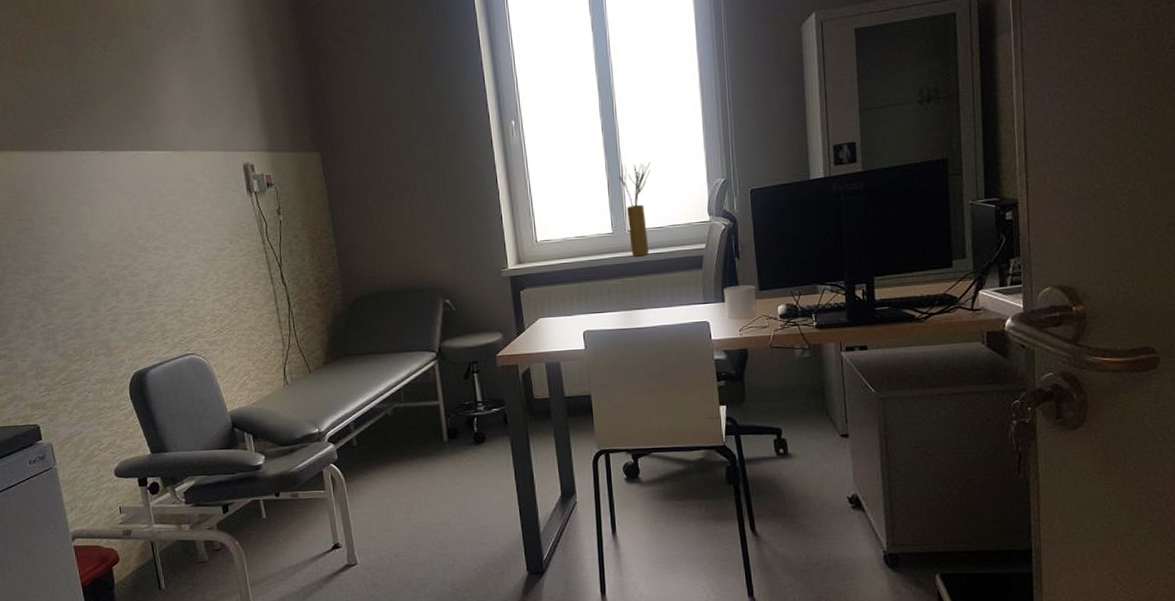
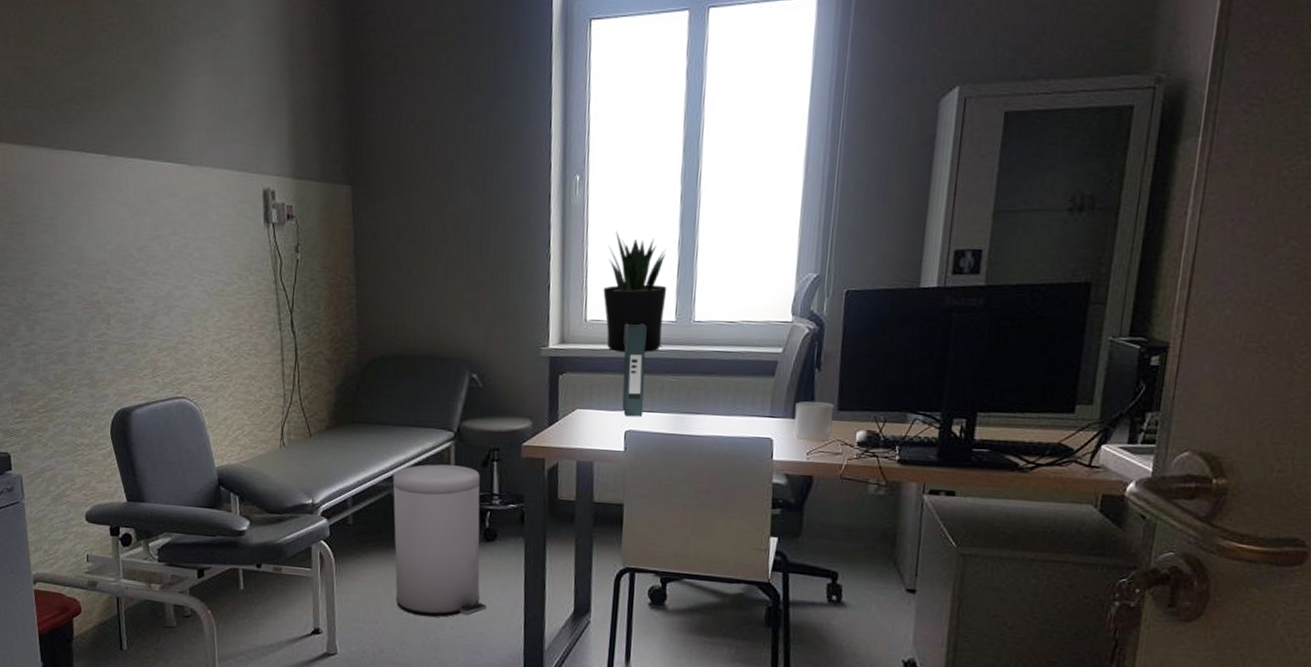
pedal bin: none [387,381,486,519] -> present [392,464,488,617]
planter: none [546,163,604,265] -> present [603,231,667,352]
binder: none [570,238,597,319] -> present [622,324,647,418]
vase: present [619,162,651,257] -> none [693,242,732,353]

